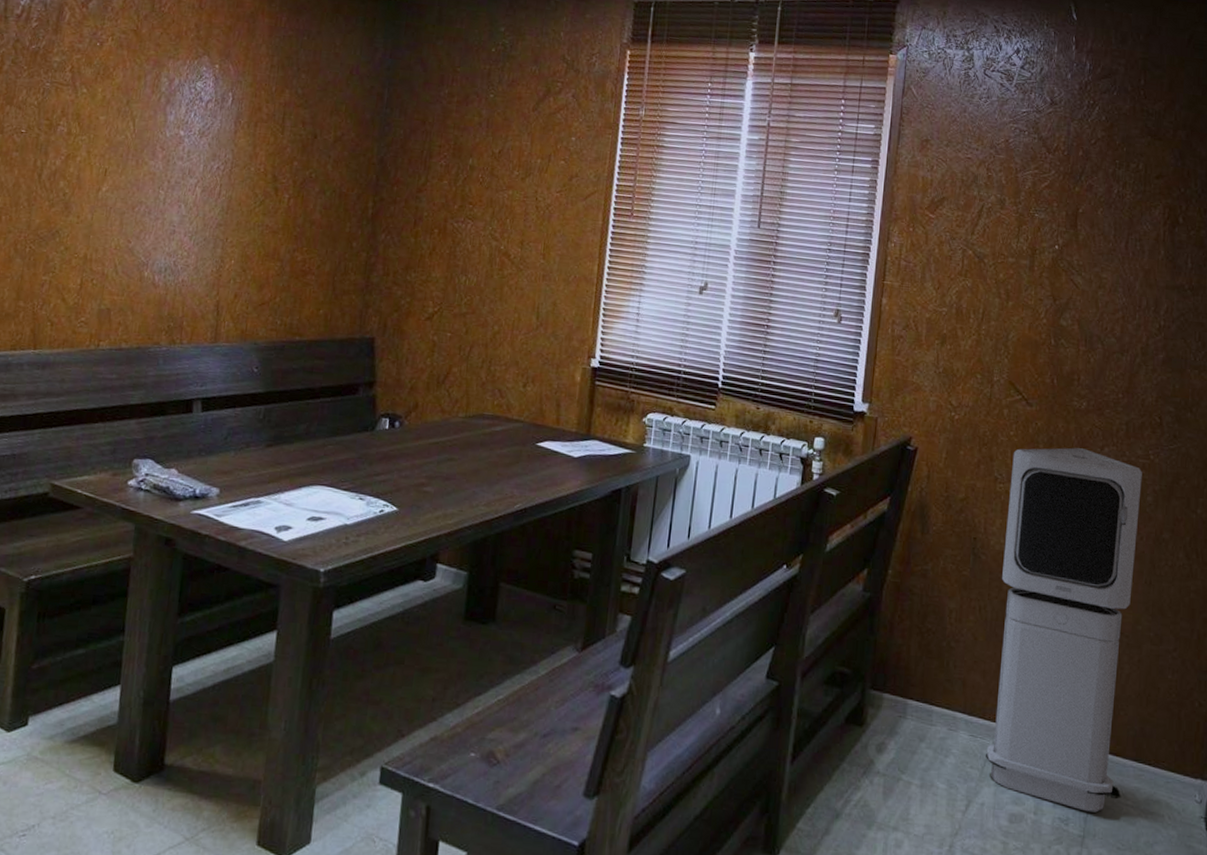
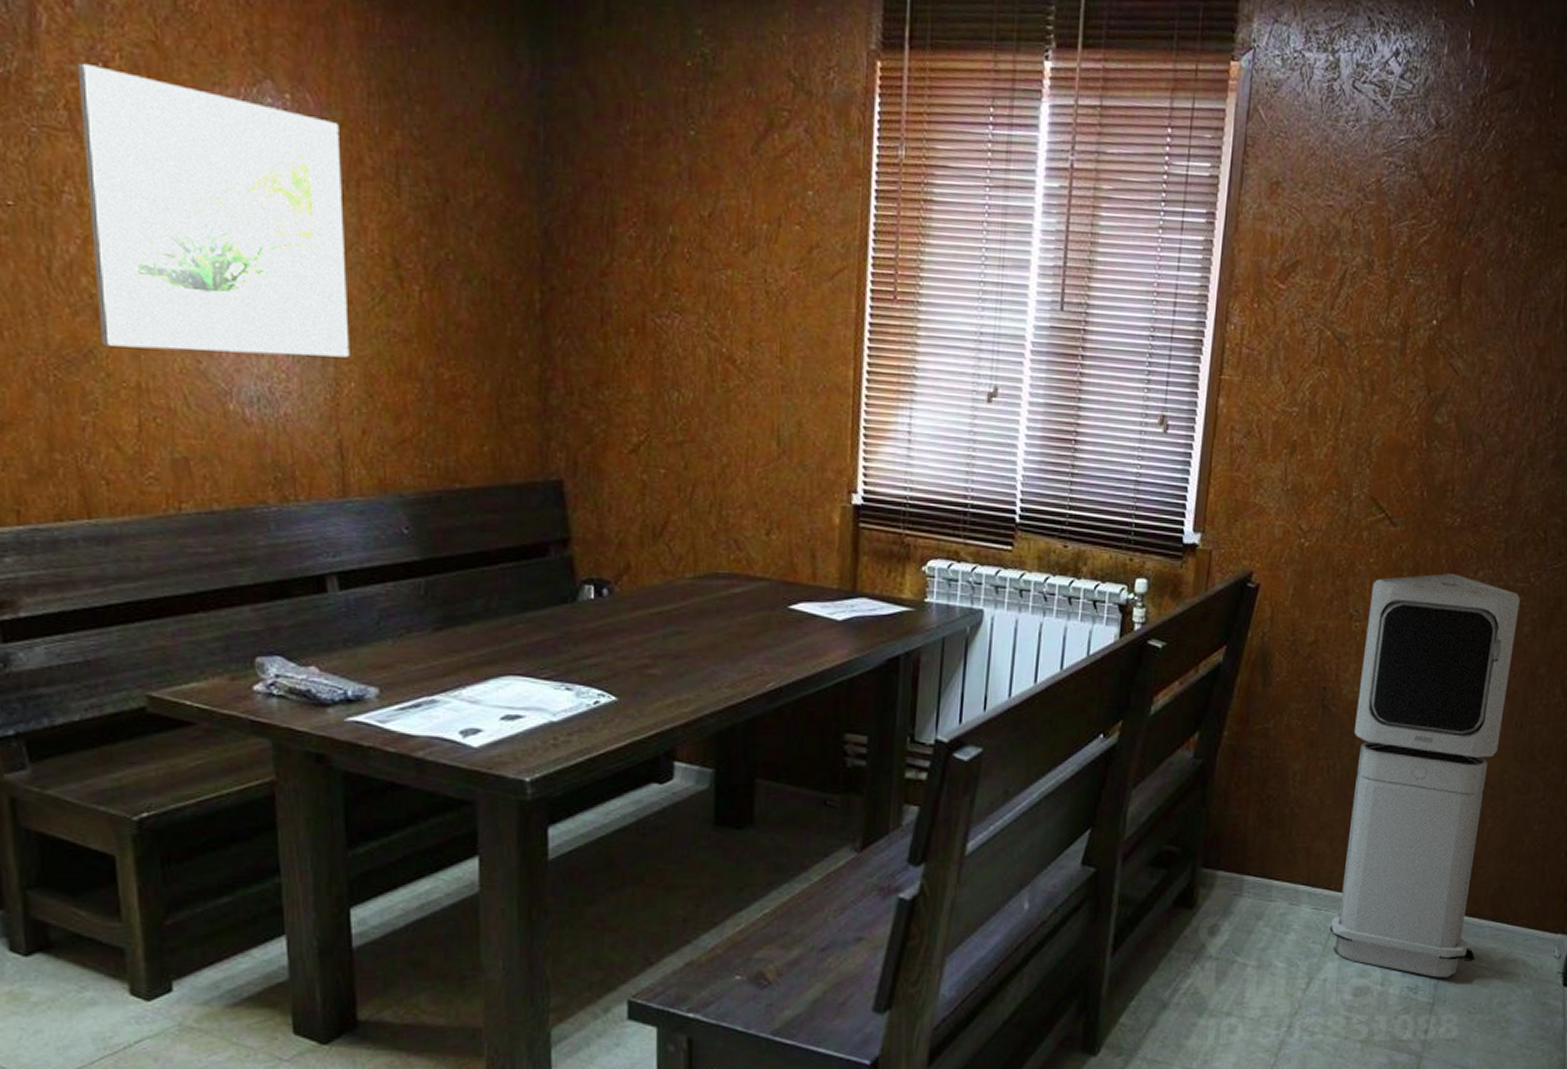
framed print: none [65,43,249,243] -> present [77,63,350,358]

